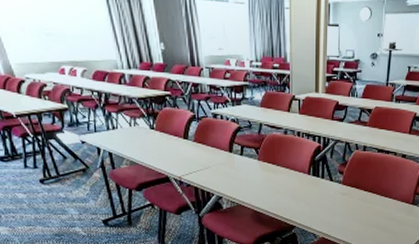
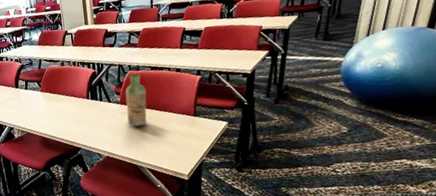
bottle: none [347,145,370,209] -> present [125,65,147,127]

